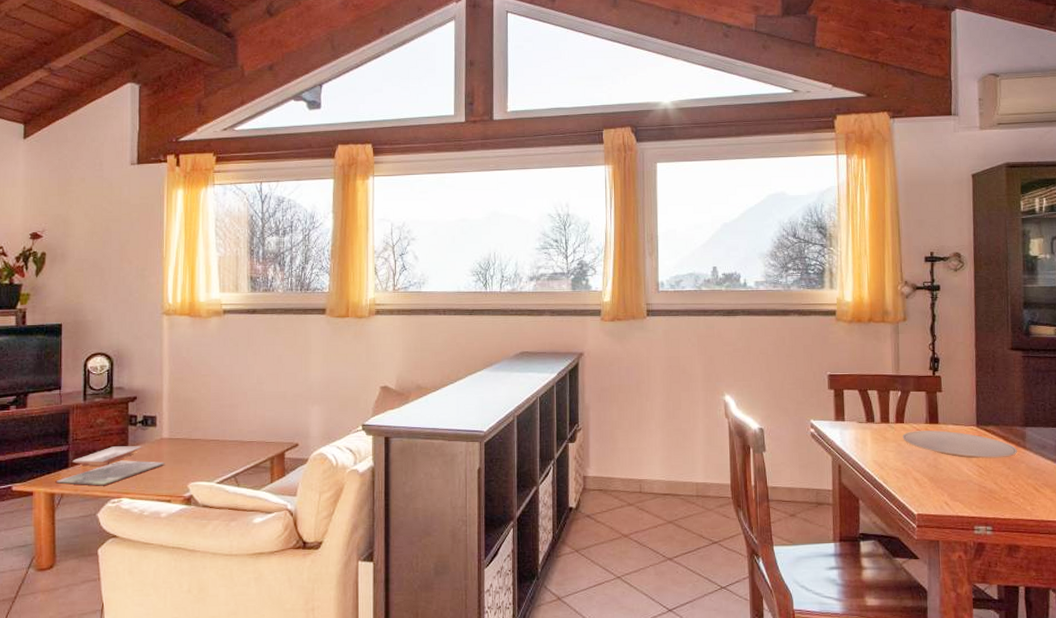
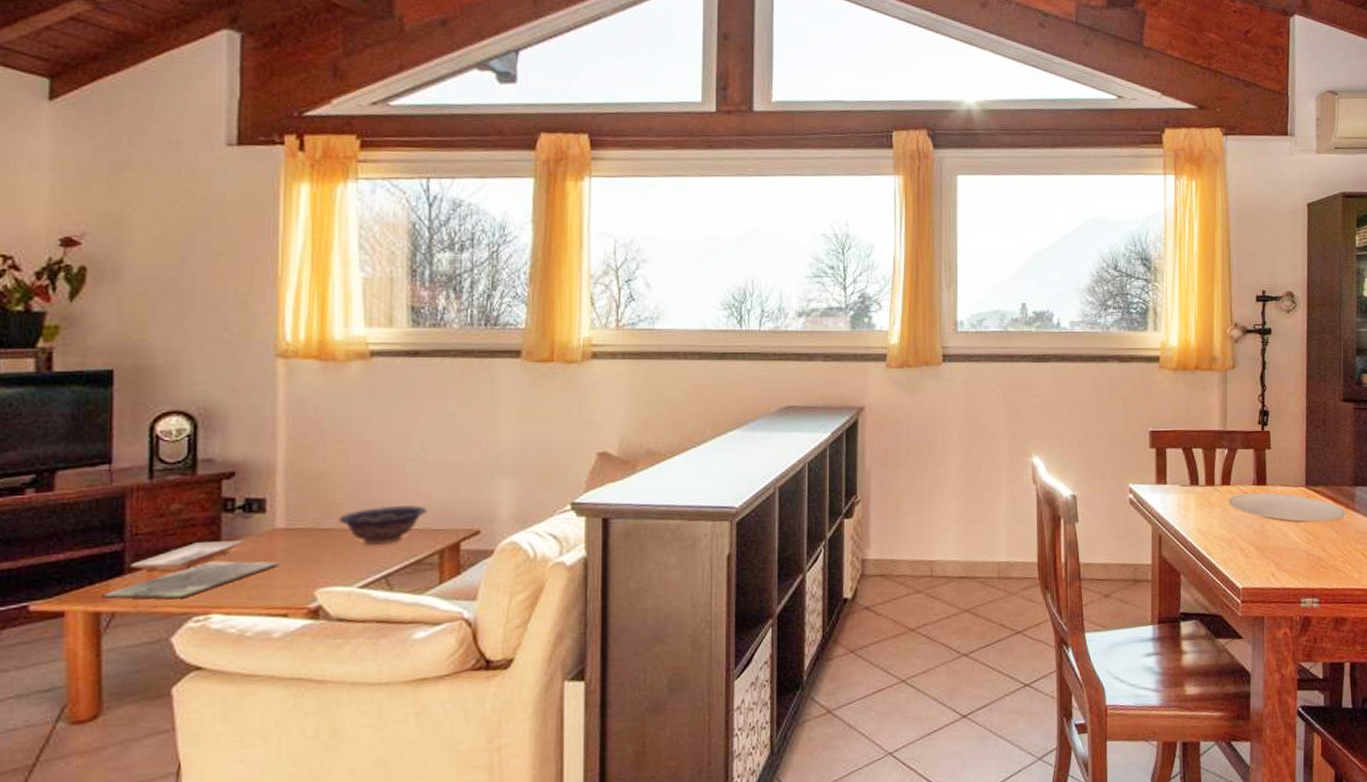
decorative bowl: none [203,423,262,452] -> present [339,505,427,545]

